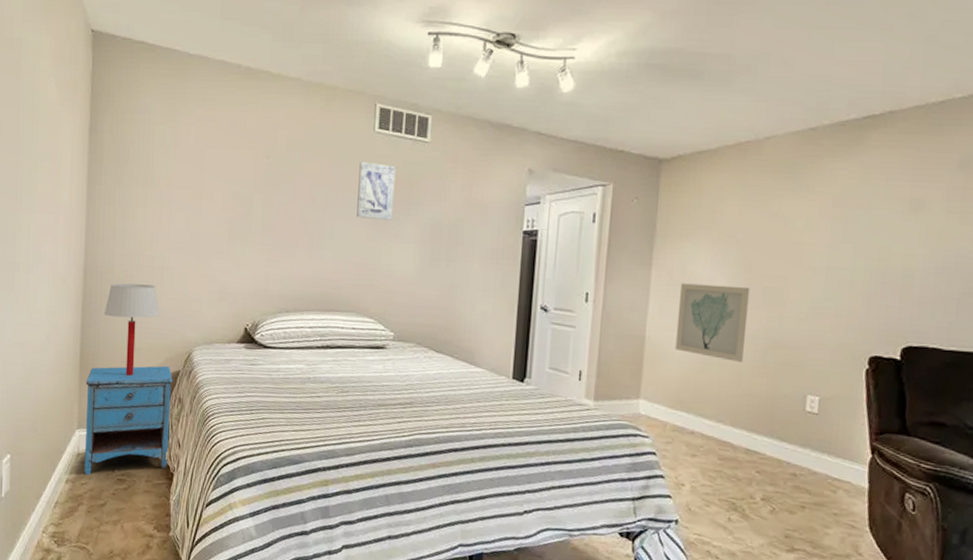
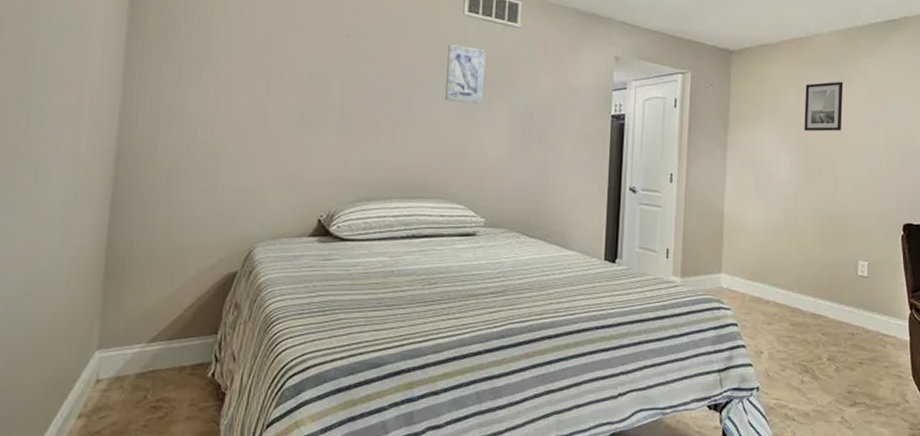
nightstand: present [85,365,173,475] -> none [105,266,228,406]
table lamp: present [104,283,160,377] -> none [140,173,214,282]
wall art: present [675,283,750,362] -> none [749,163,809,234]
wall art: none [746,190,801,249] -> present [804,81,844,132]

